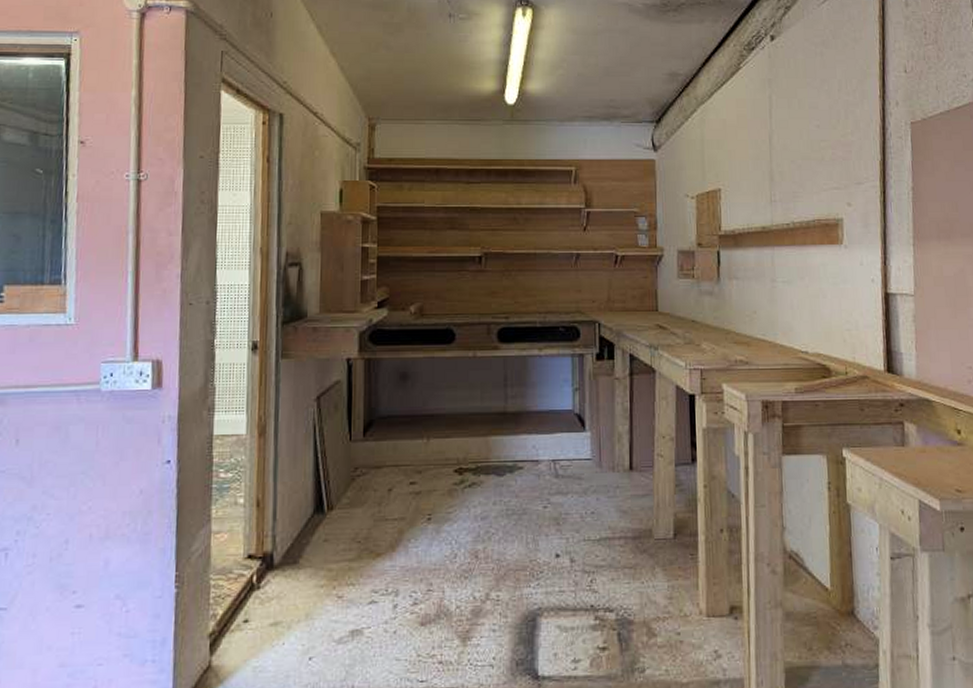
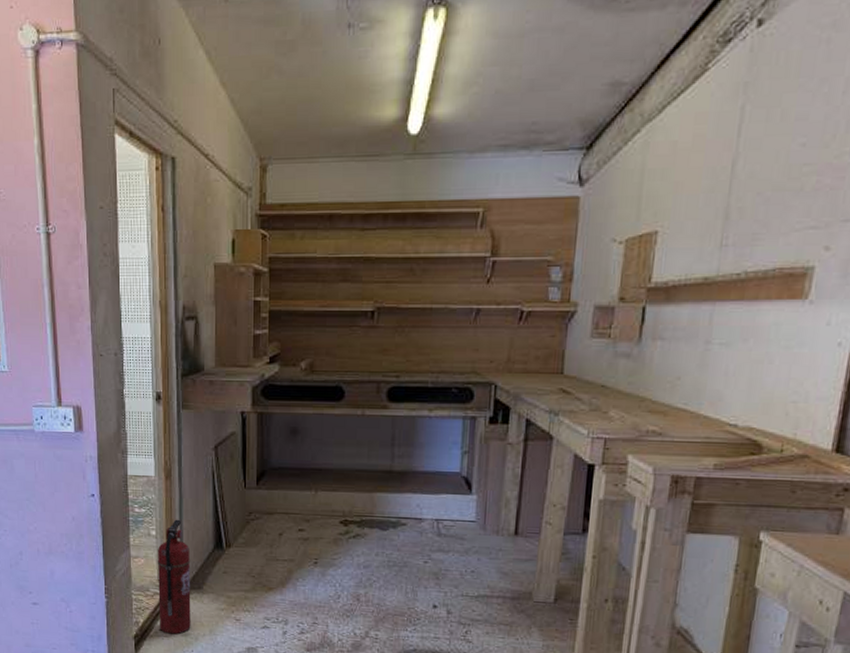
fire extinguisher: none [243,482,285,625] -> present [157,519,191,634]

